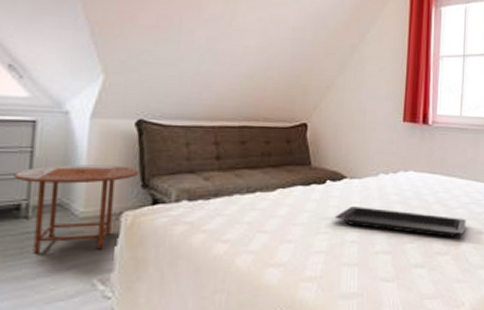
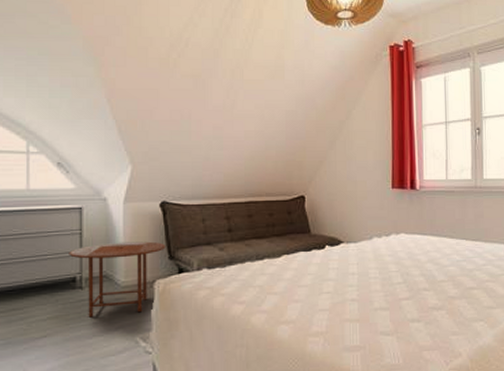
serving tray: present [334,207,466,237] -> none [335,268,458,293]

